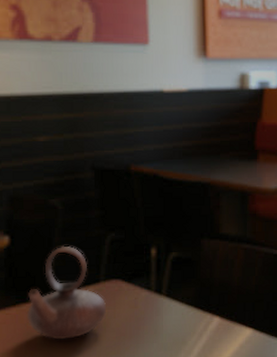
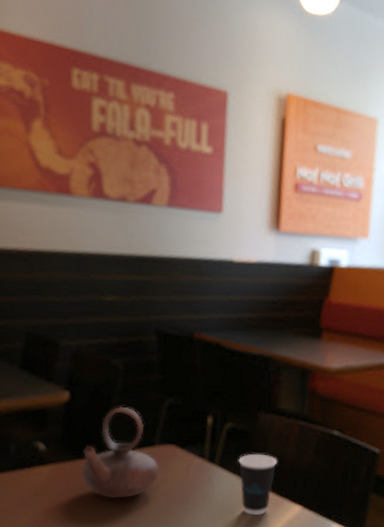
dixie cup: none [185,280,225,343] -> present [238,453,277,515]

